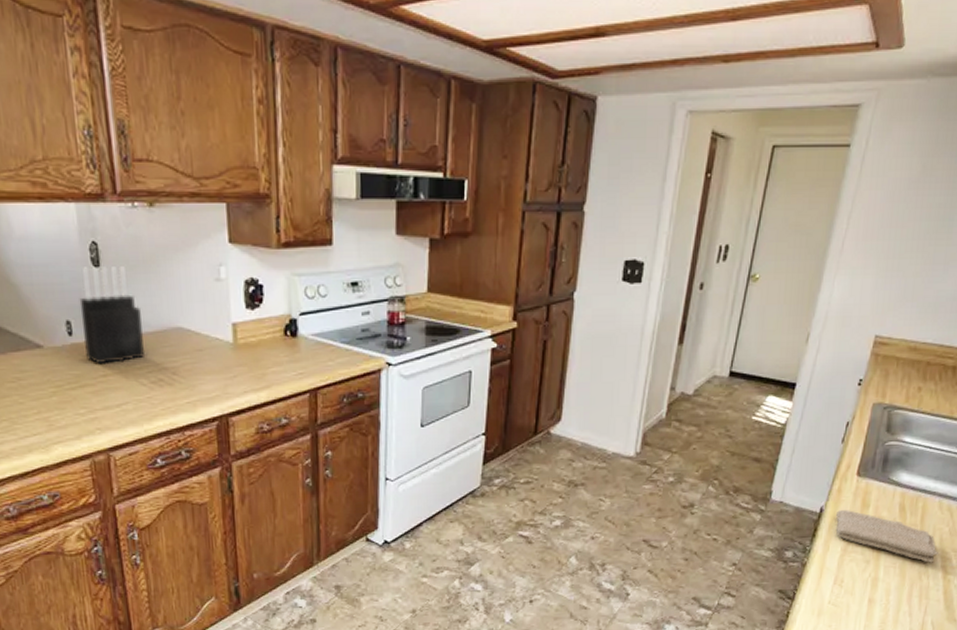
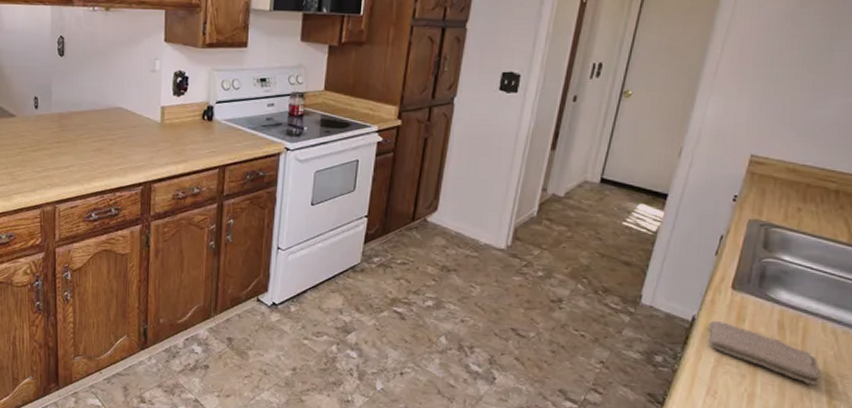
knife block: present [79,265,144,365] -> none [46,55,91,133]

